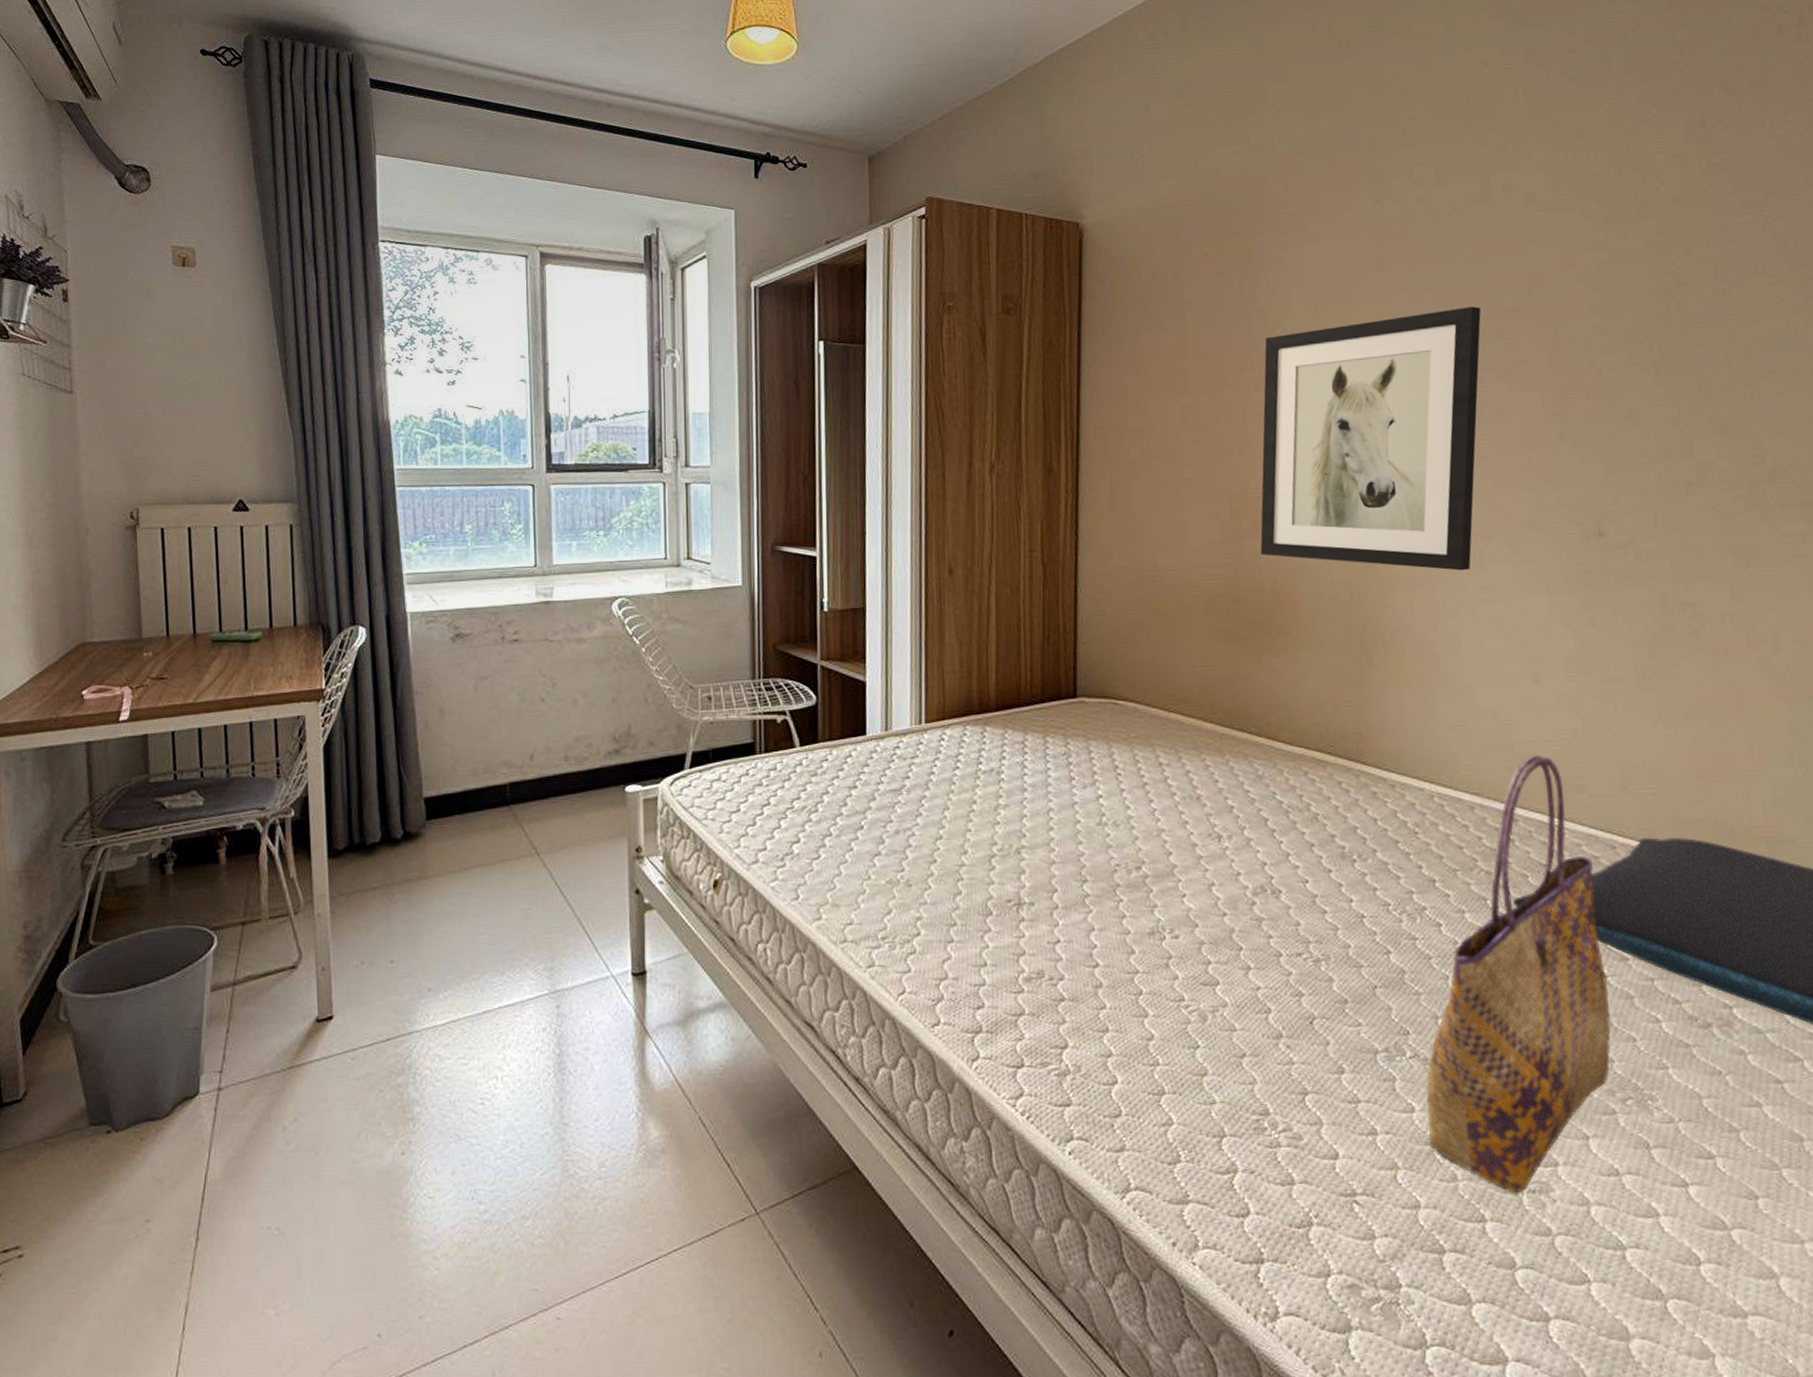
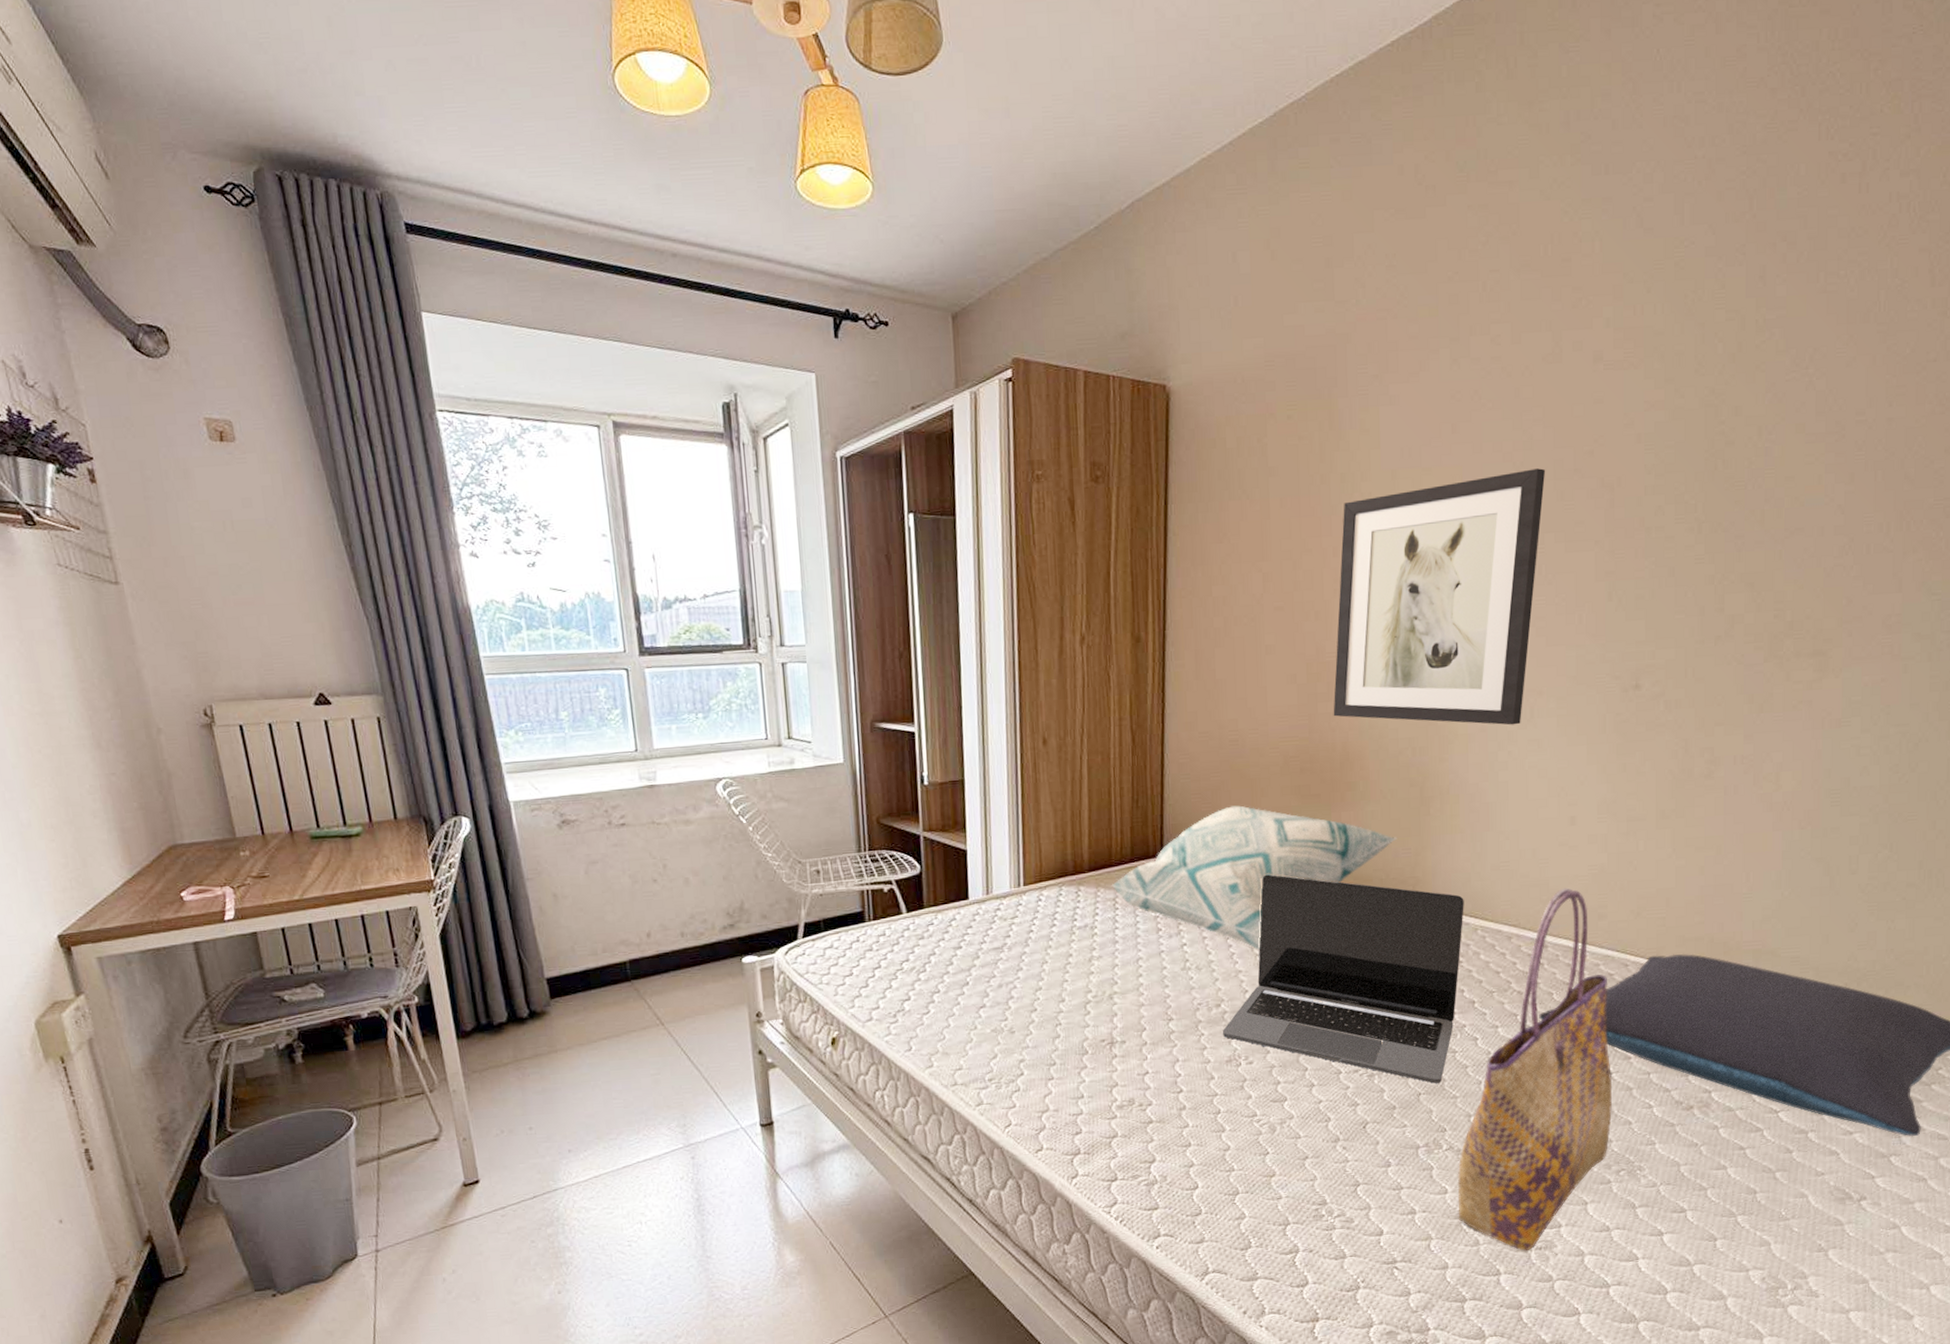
decorative pillow: none [1019,646,1337,807] -> present [1111,805,1398,950]
laptop: none [1144,723,1418,975] -> present [1223,874,1464,1083]

